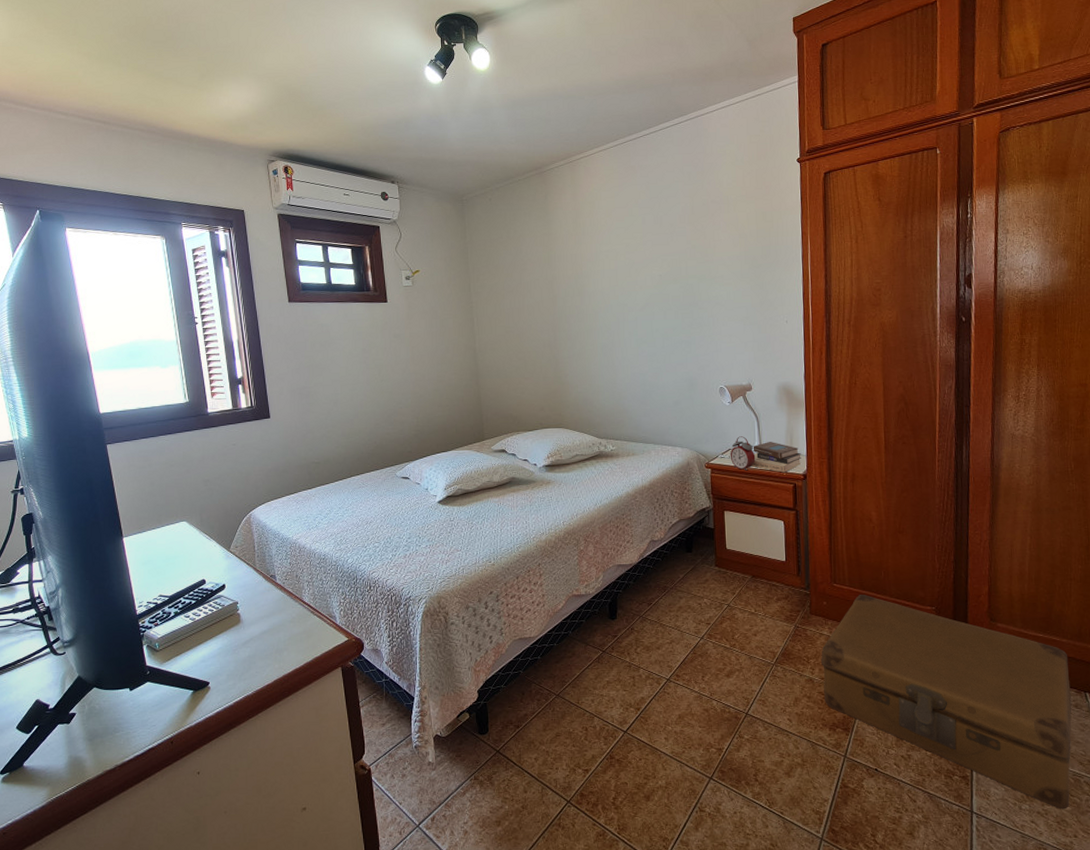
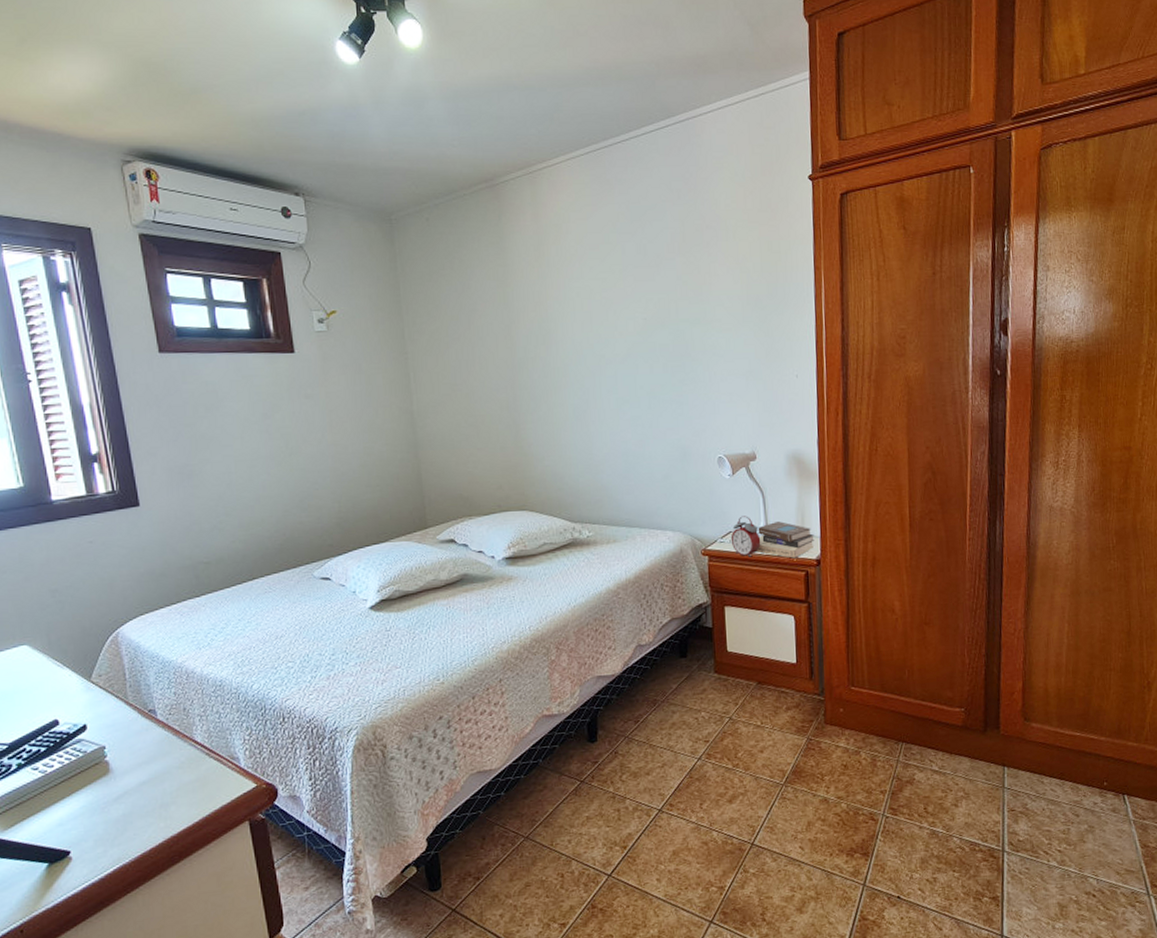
suitcase: present [821,594,1072,810] -> none [837,697,1109,925]

